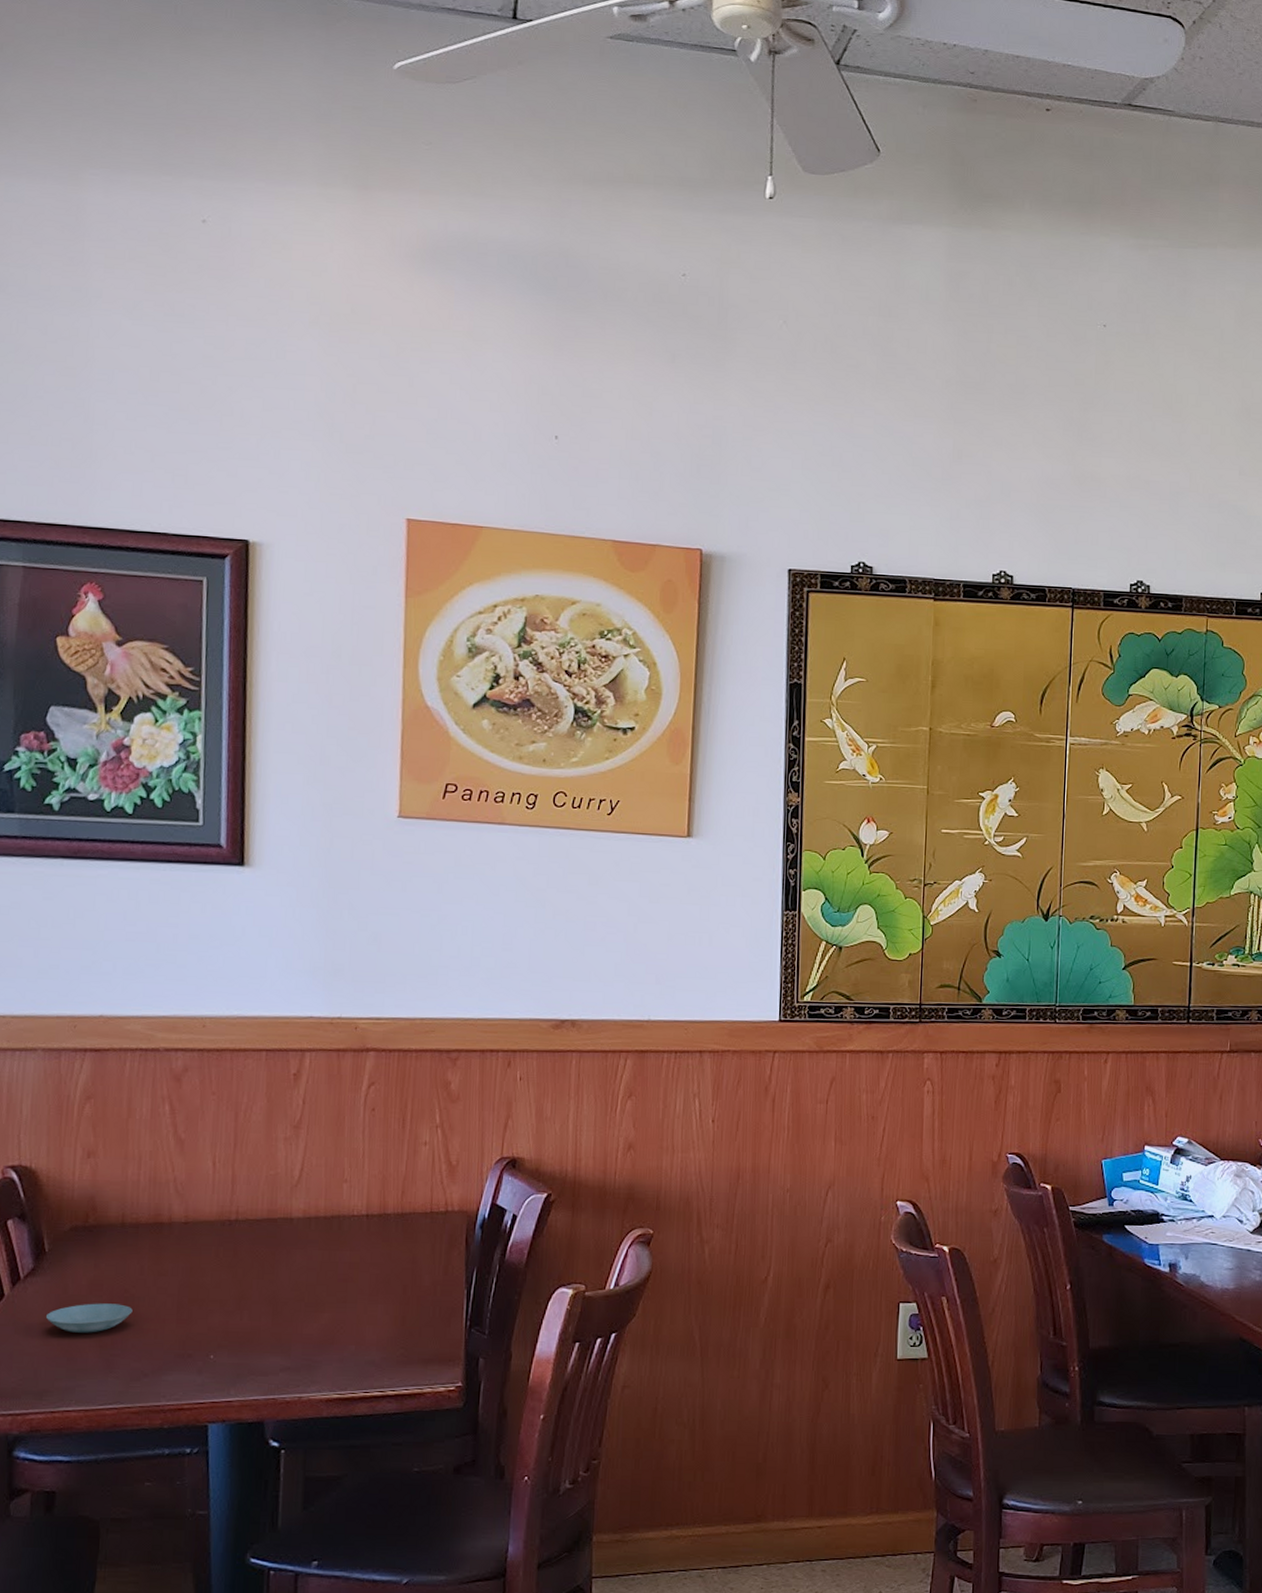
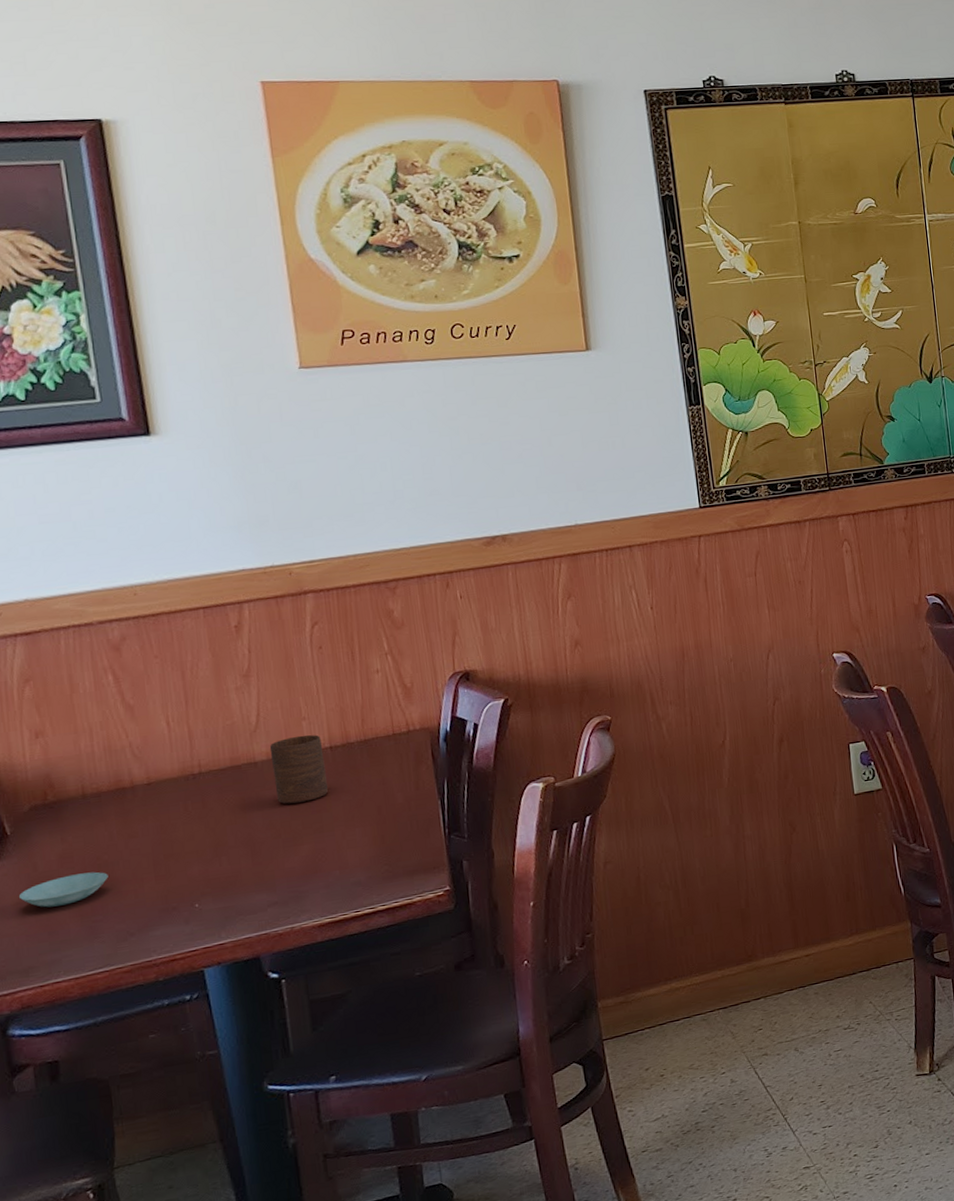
cup: none [306,1197,359,1268] -> present [269,735,329,804]

